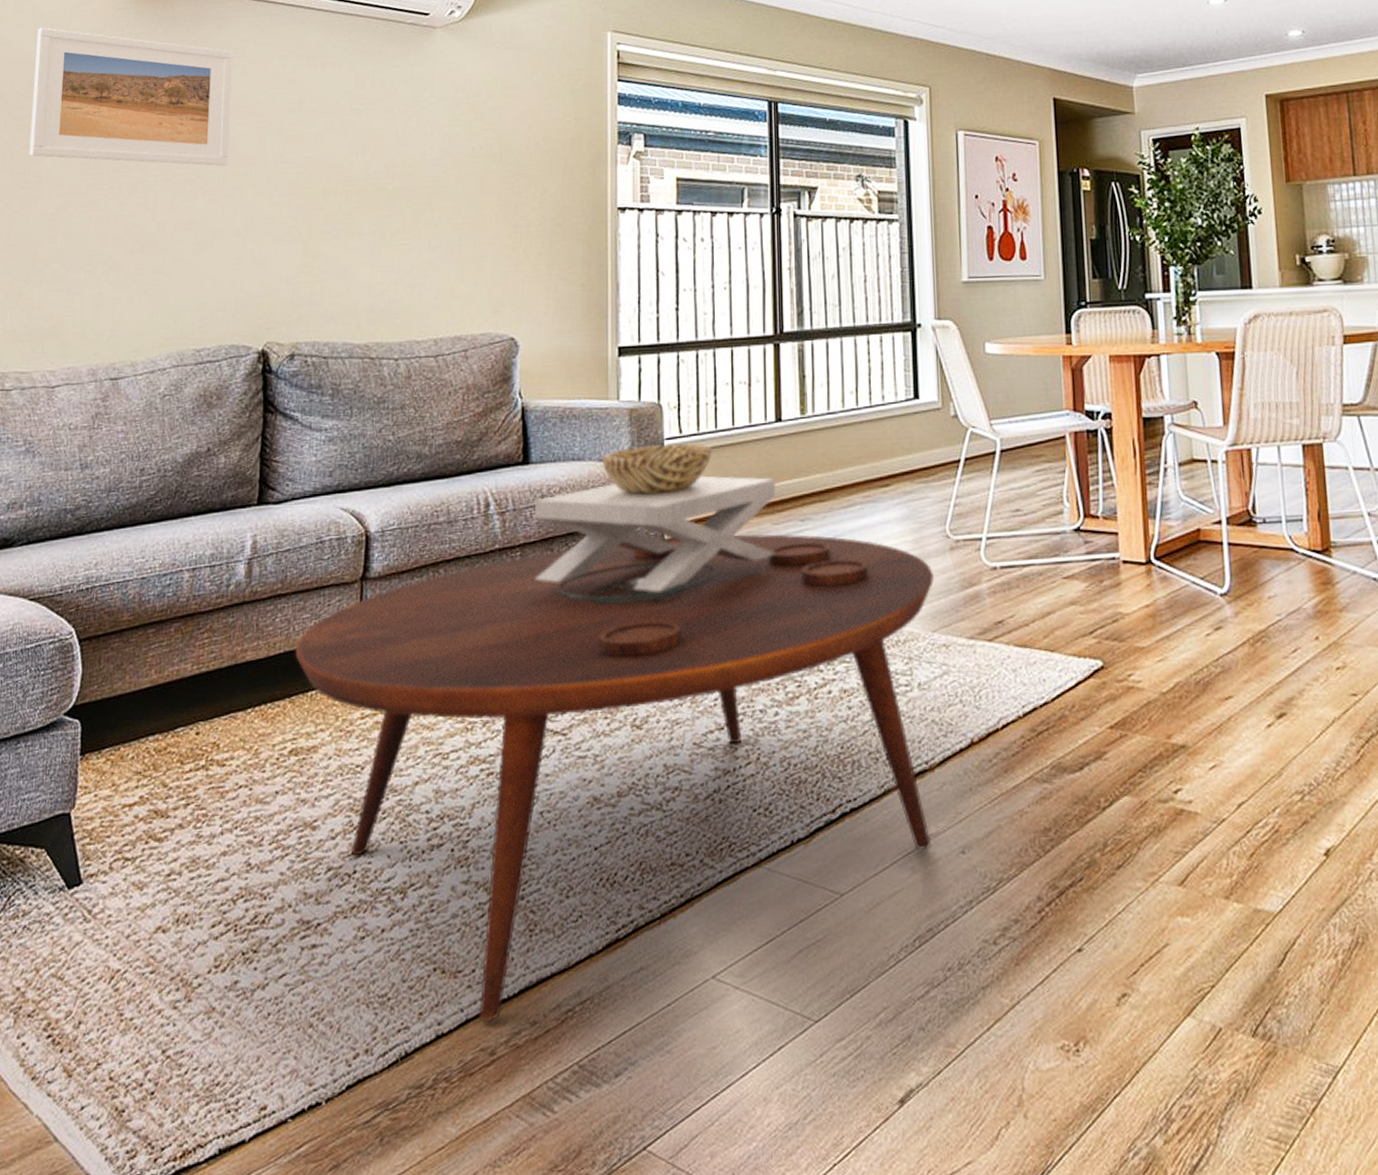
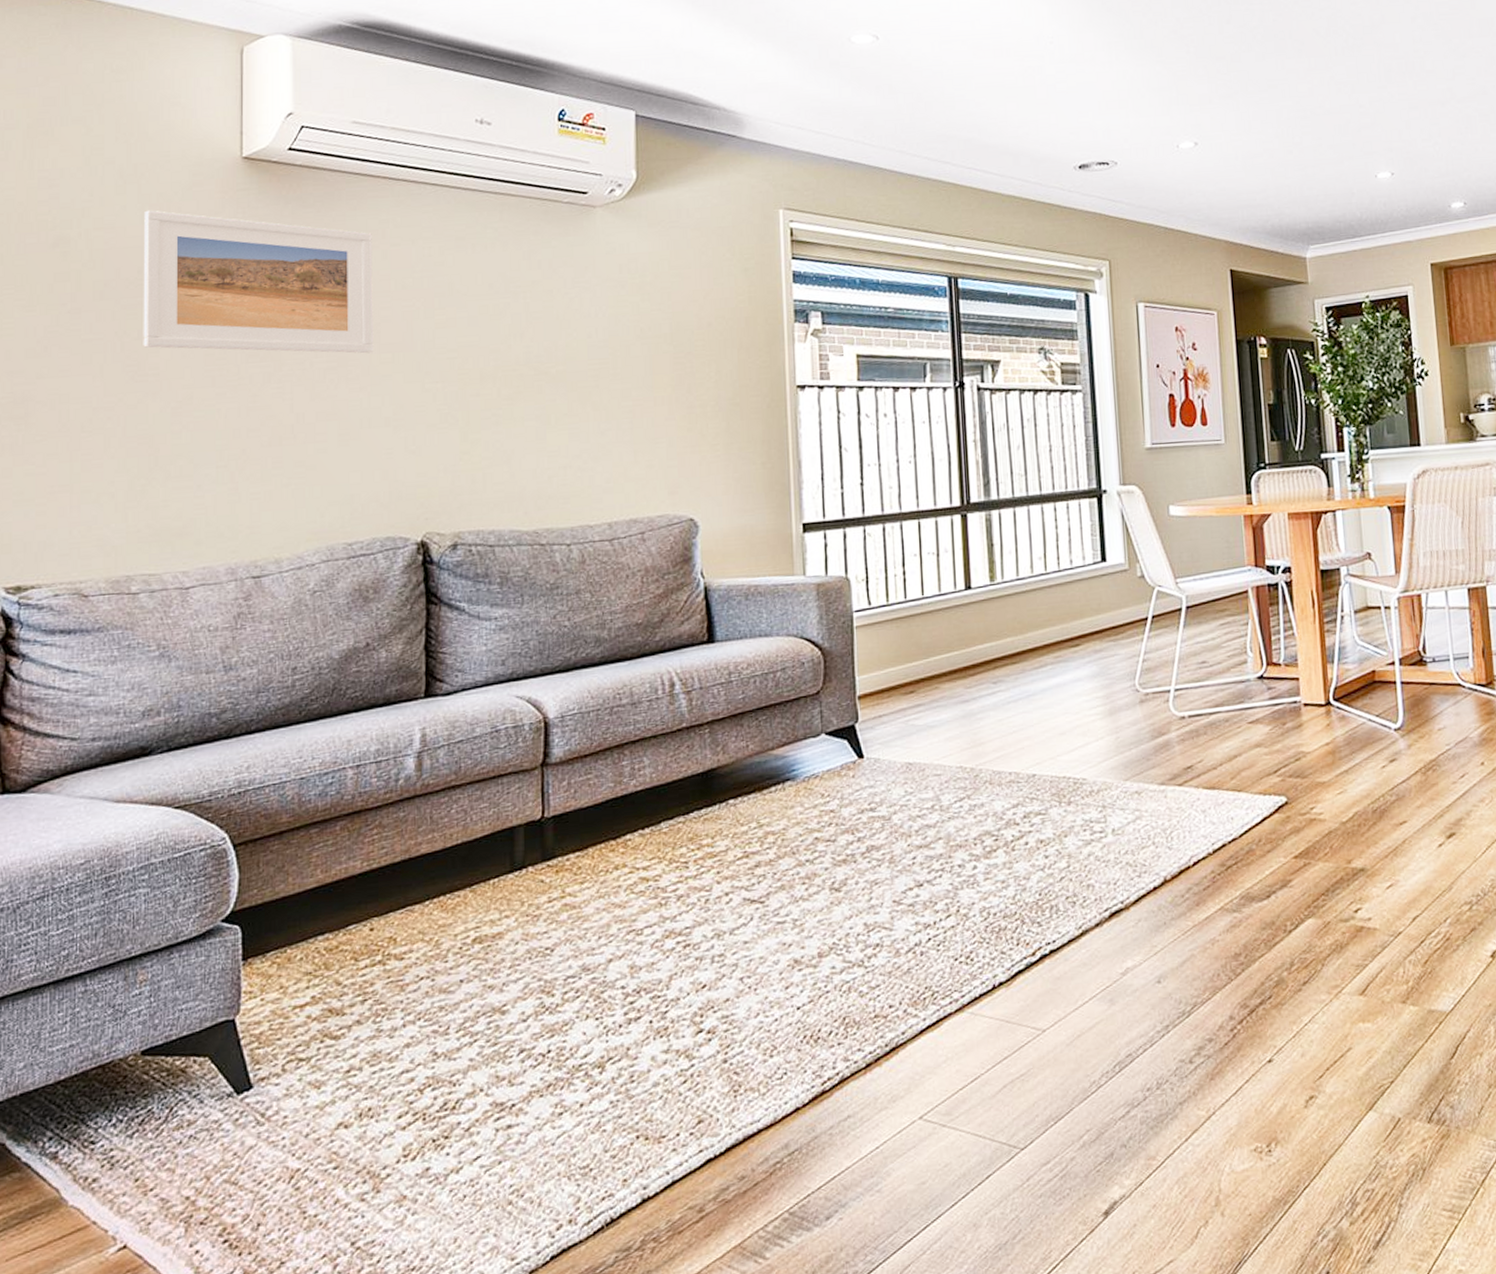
coffee table: present [295,533,935,1022] -> none [474,696,1129,1182]
decorative bowl: present [535,443,775,592] -> none [722,613,969,760]

